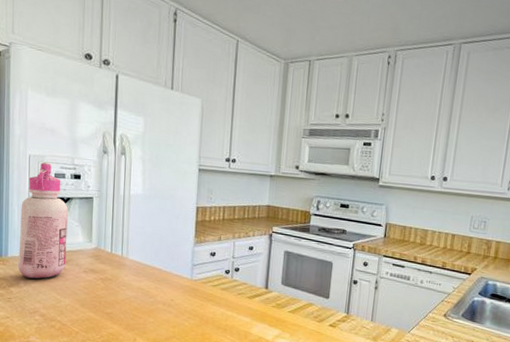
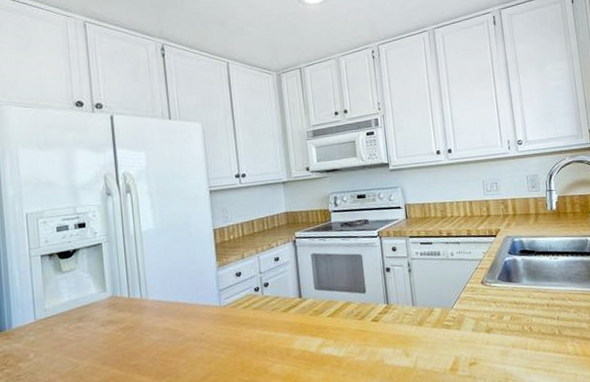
glue bottle: present [17,162,68,279] -> none [22,217,80,348]

